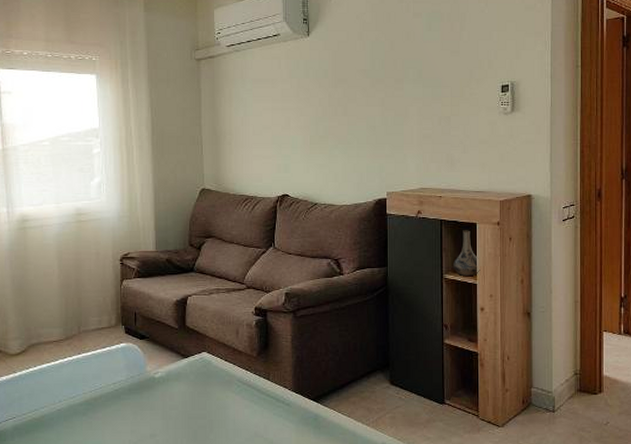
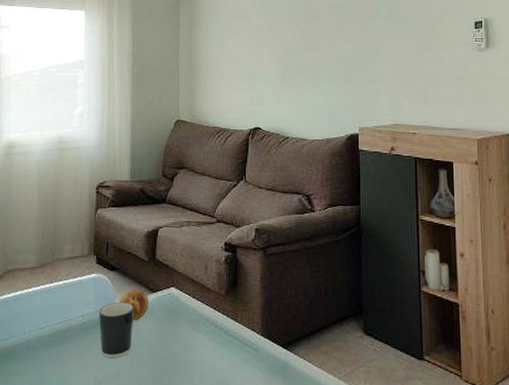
mug: none [130,368,166,420] -> present [98,301,134,358]
fruit: none [152,355,181,386] -> present [120,288,150,321]
candle: none [445,303,470,343] -> present [423,247,450,291]

